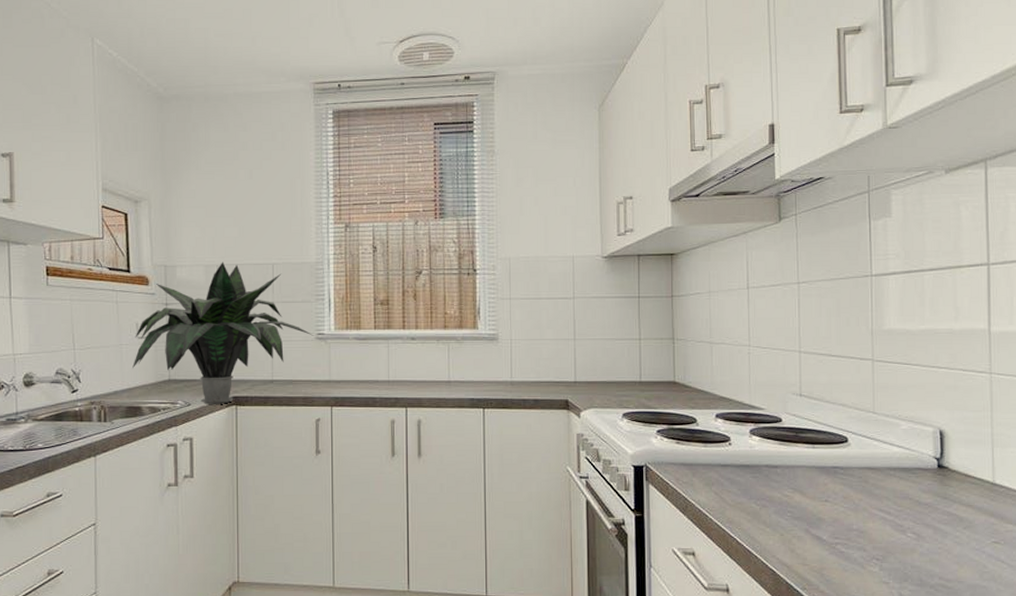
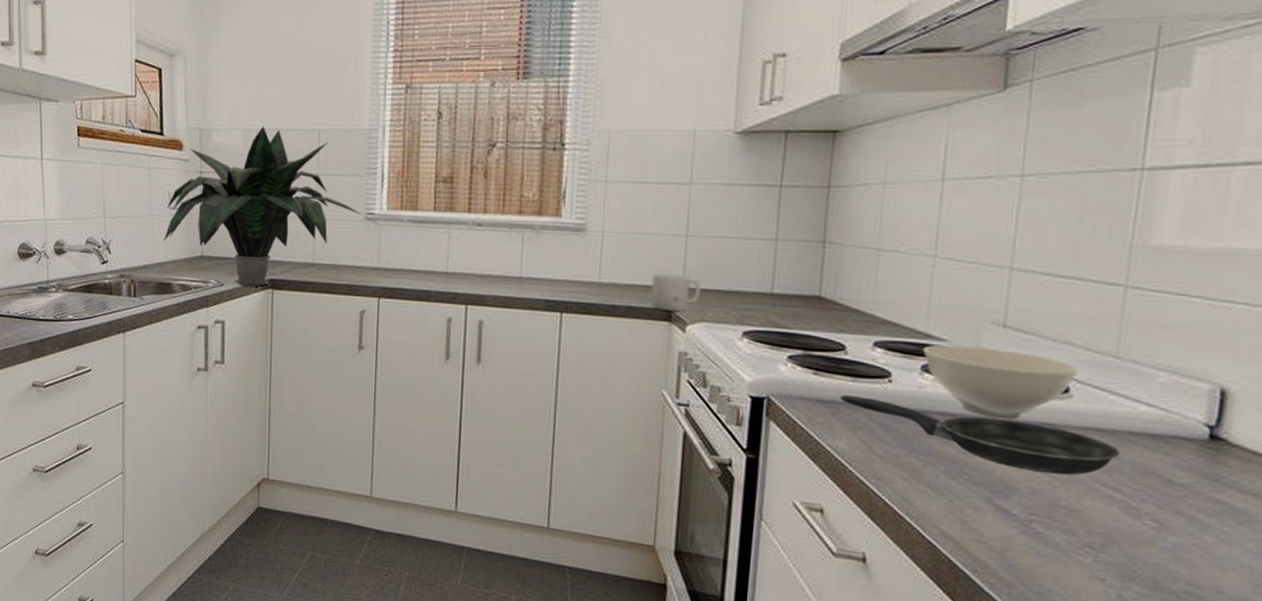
mug: none [551,371,589,402] -> present [651,273,701,312]
frying pan: none [696,458,886,506] -> present [839,395,1120,476]
bowl: none [750,412,852,467] -> present [923,344,1079,420]

